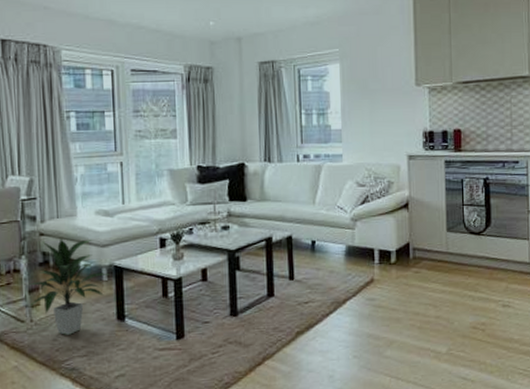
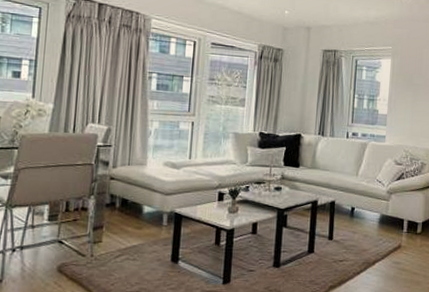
indoor plant: present [28,239,110,335] -> none [92,184,170,271]

